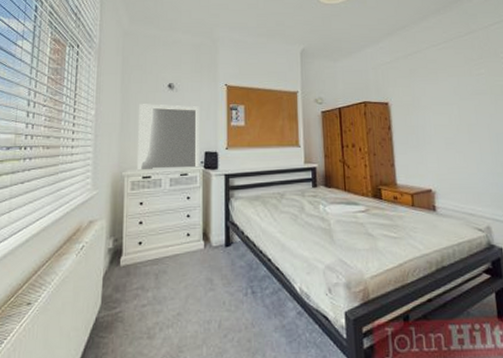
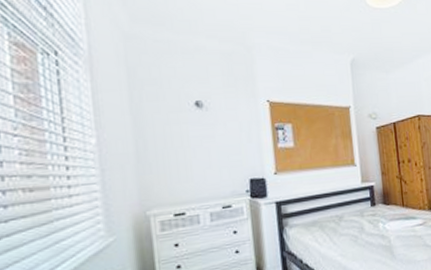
home mirror: present [137,104,199,169] -> none [158,126,244,206]

